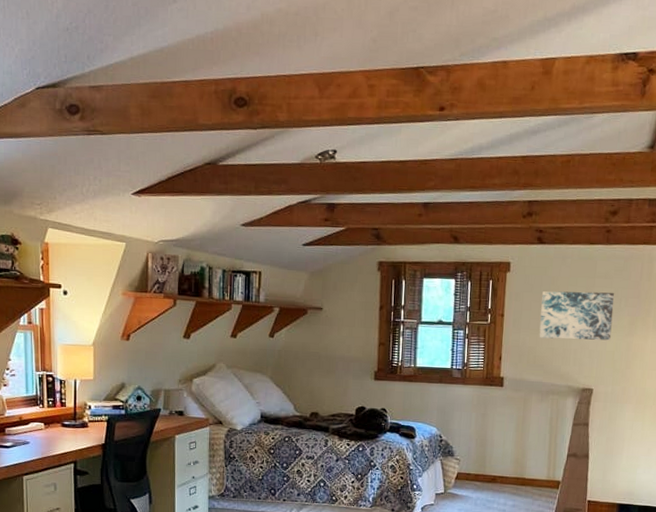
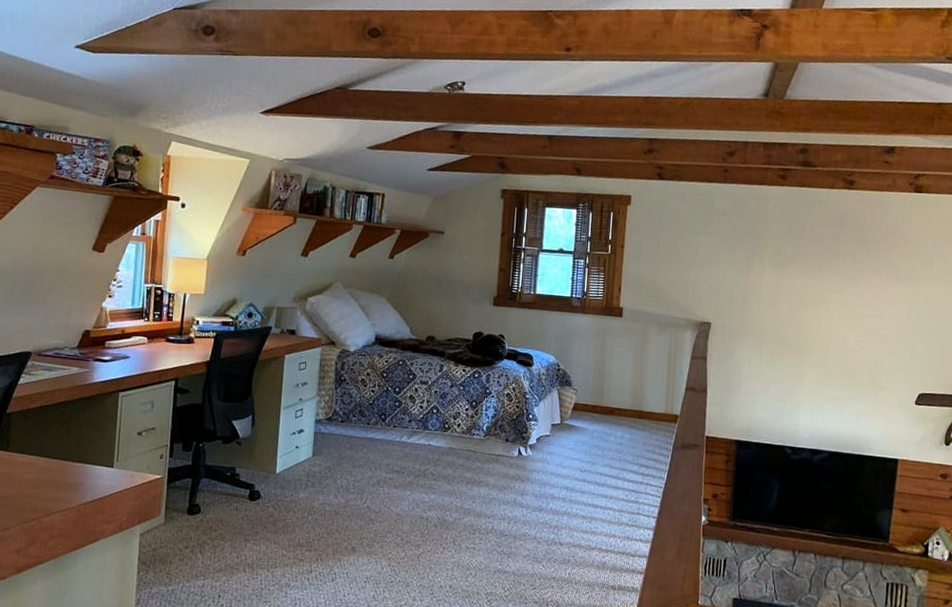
wall art: present [539,291,614,341] -> none [658,225,732,276]

